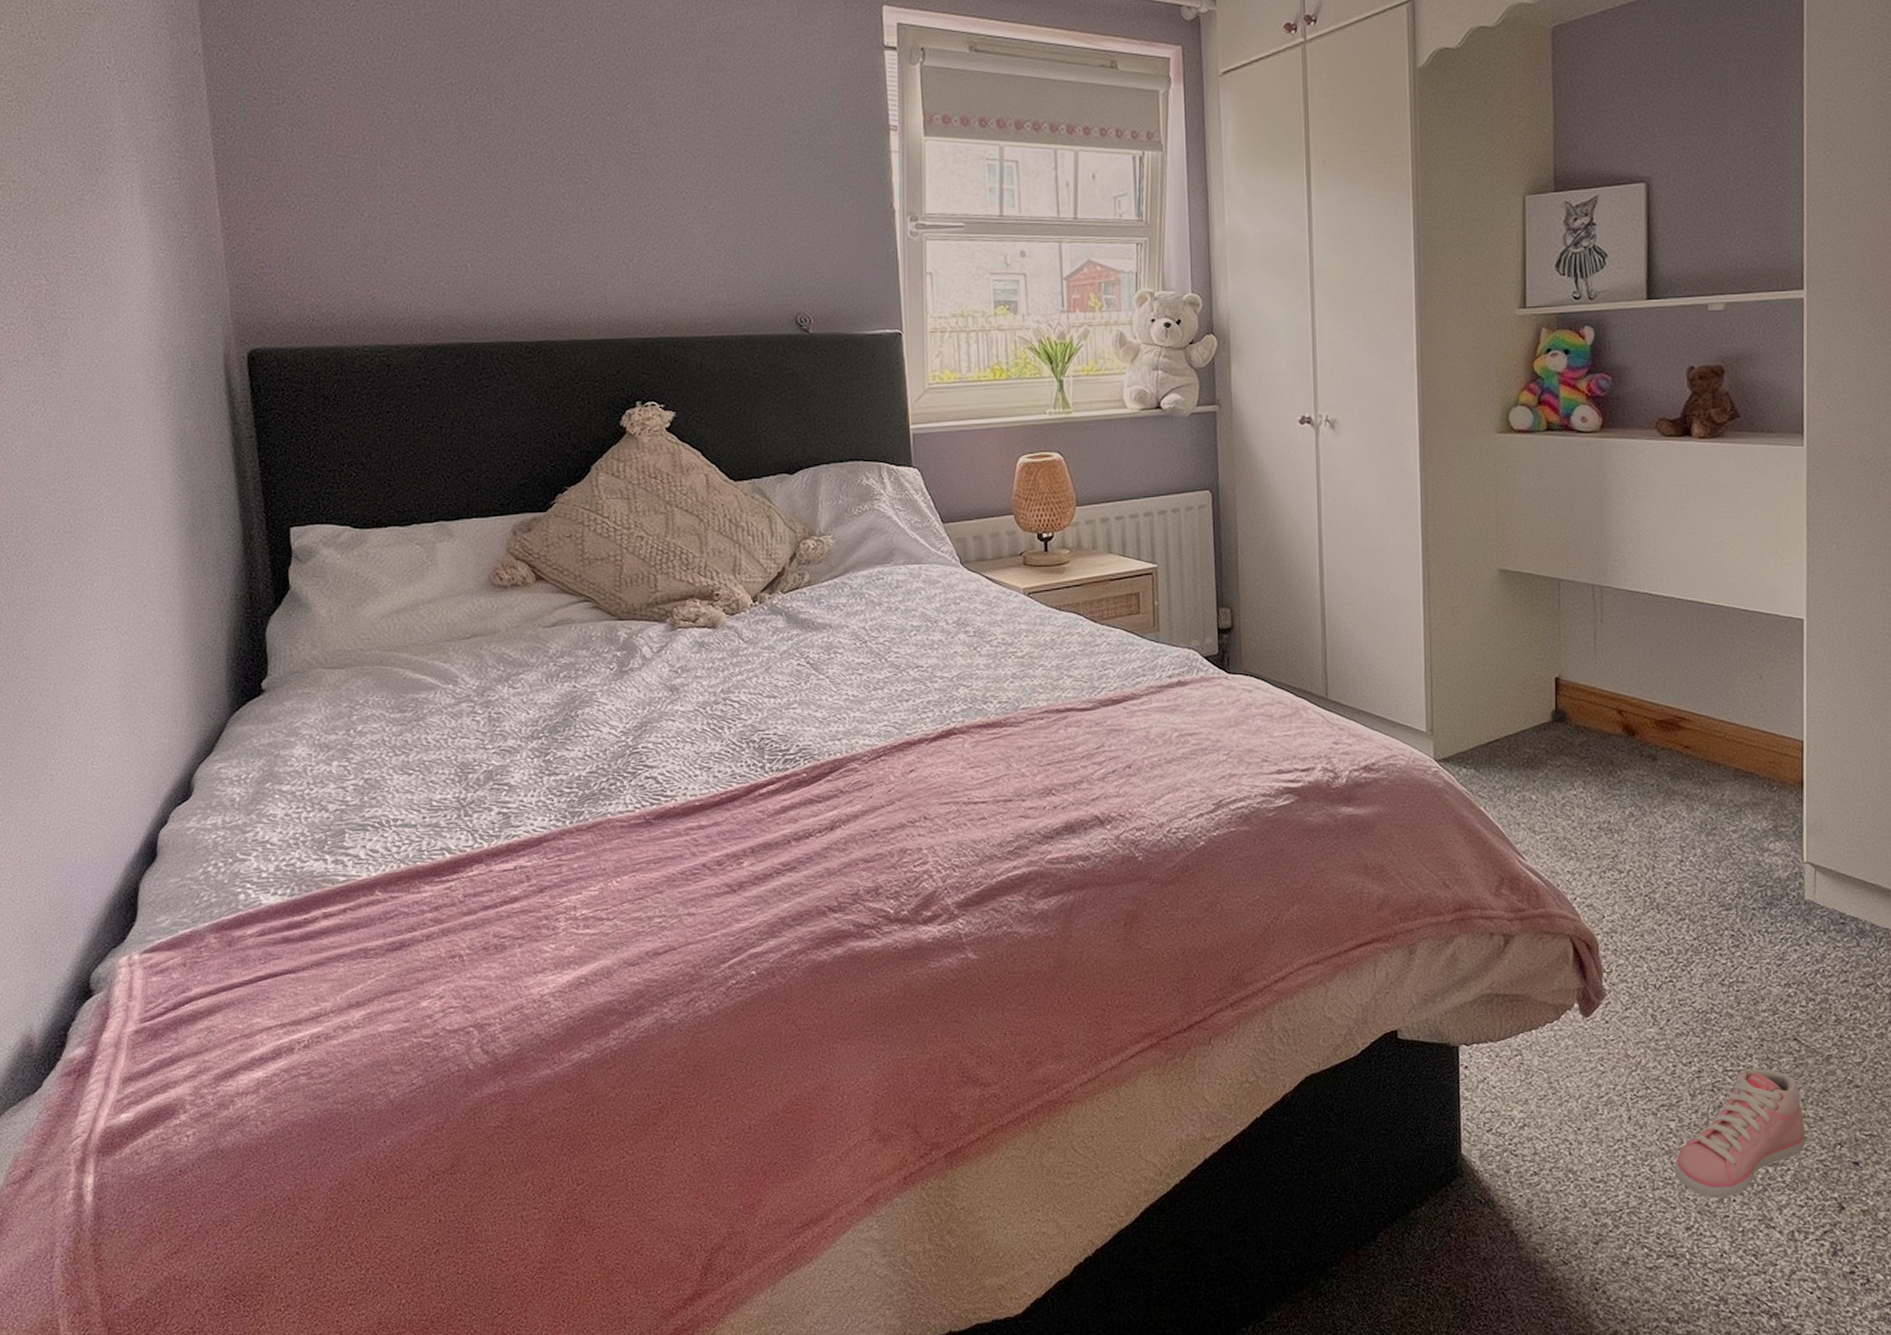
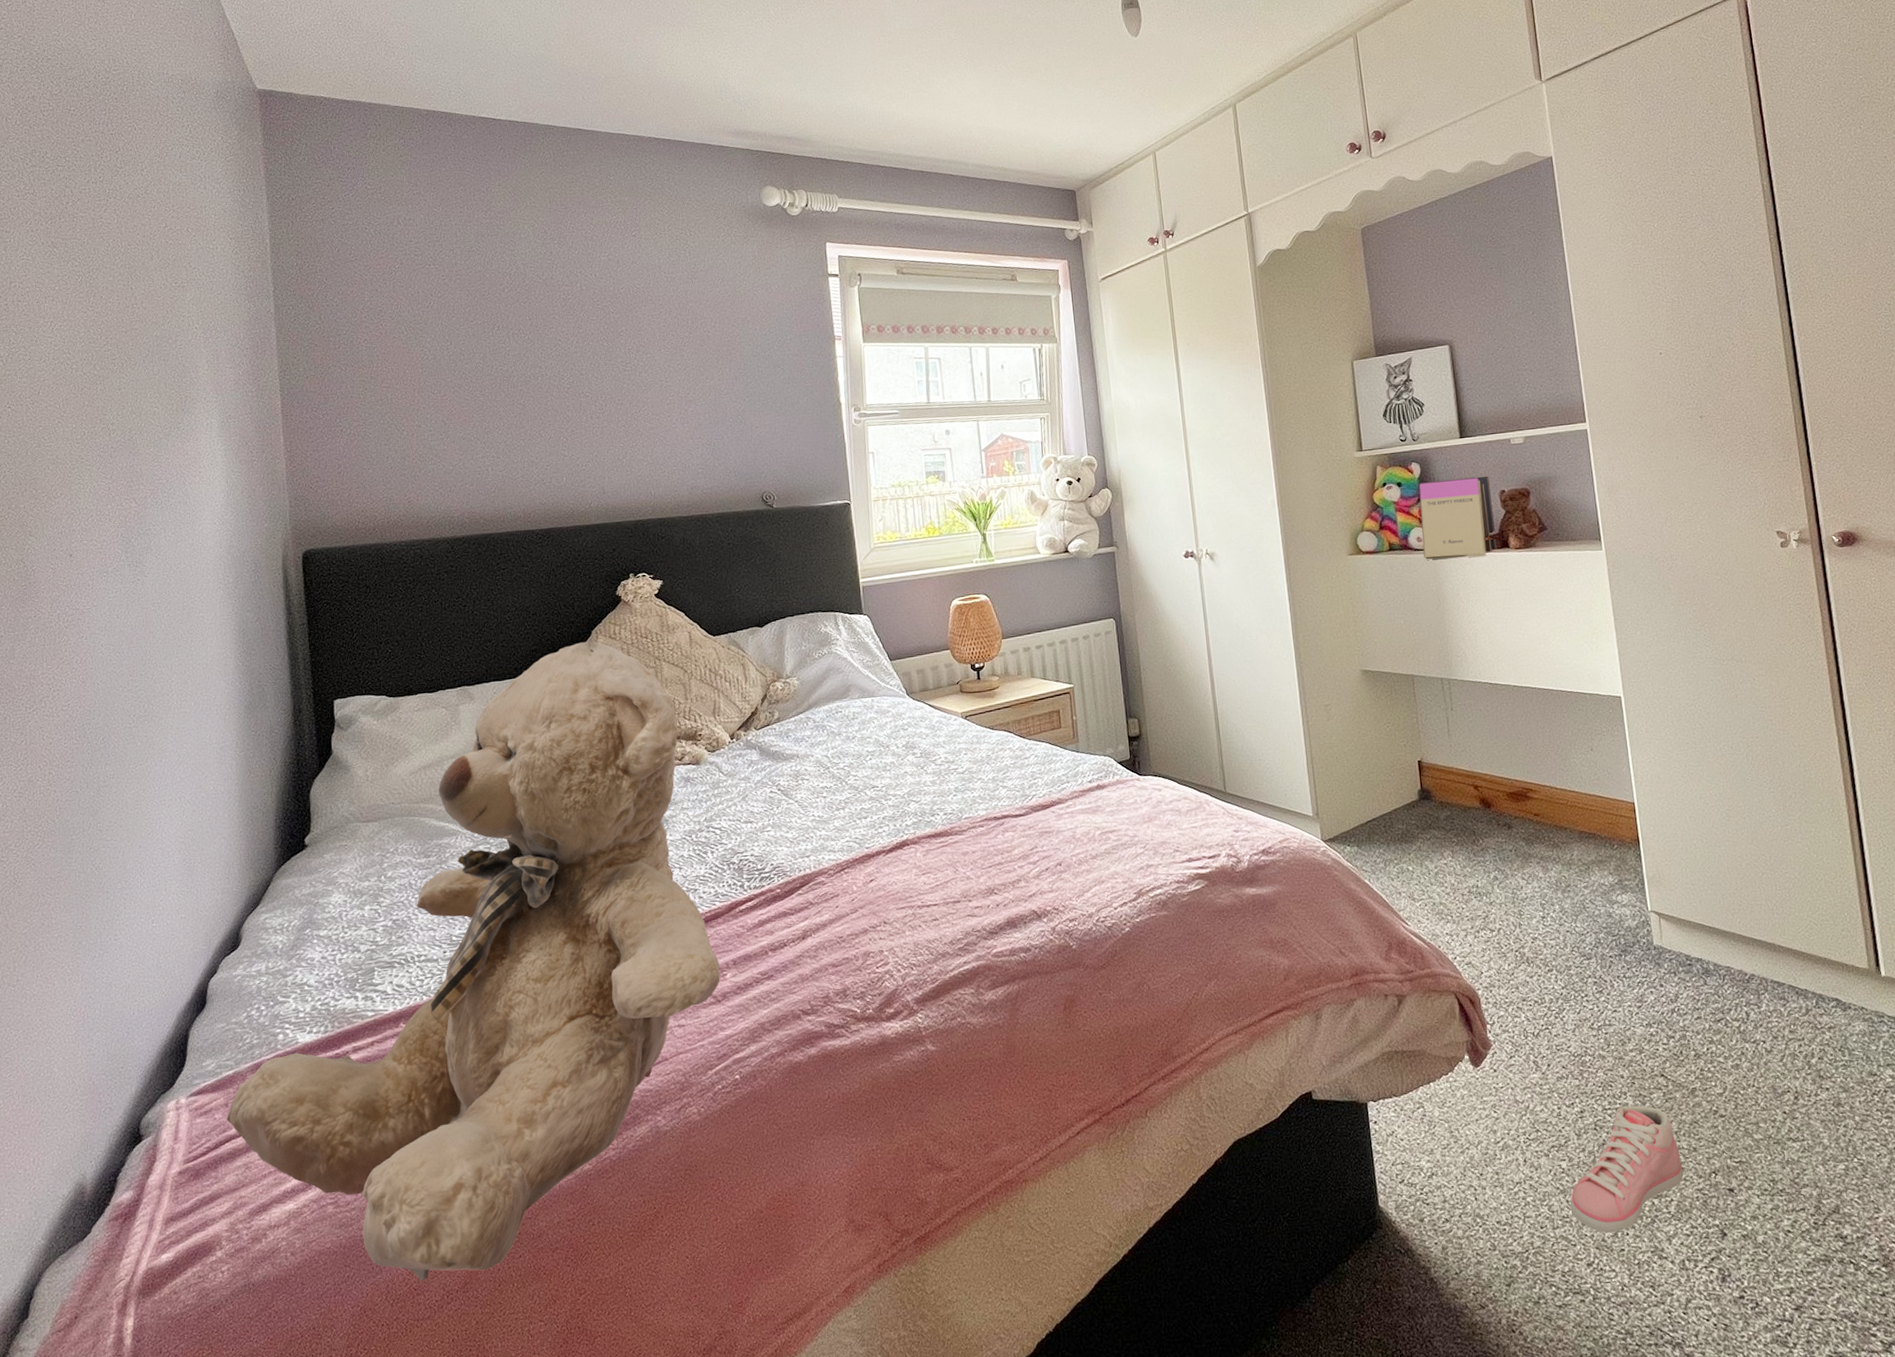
teddy bear: none [185,478,736,1160] -> present [226,641,720,1281]
books: none [1587,347,1676,445] -> present [1418,476,1497,560]

